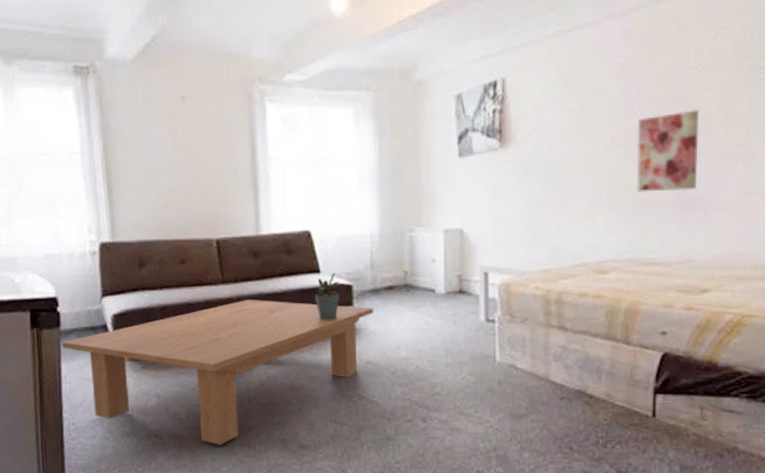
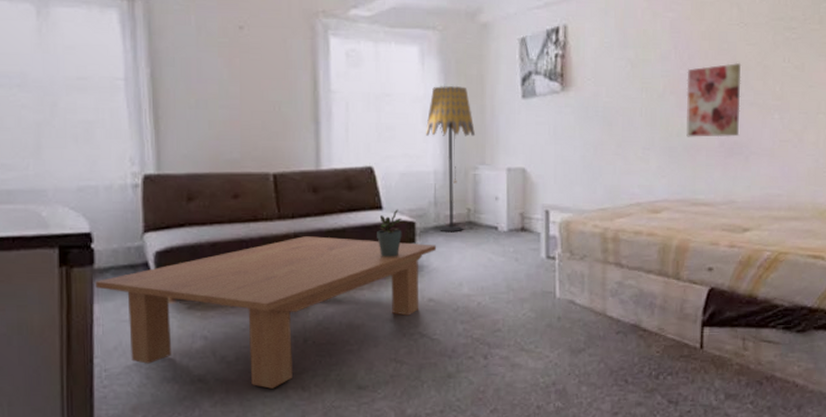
floor lamp: none [361,147,410,295] -> present [426,86,475,233]

